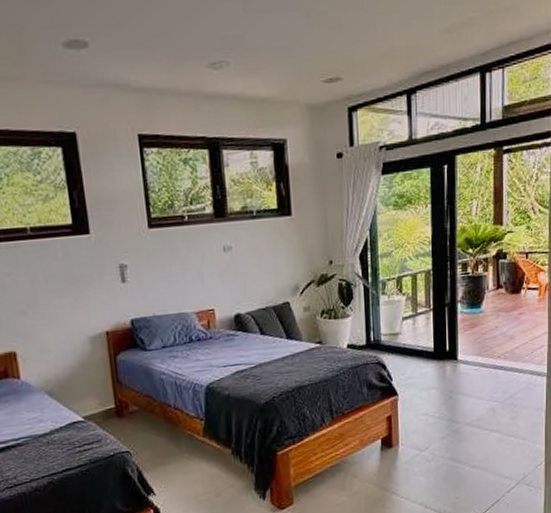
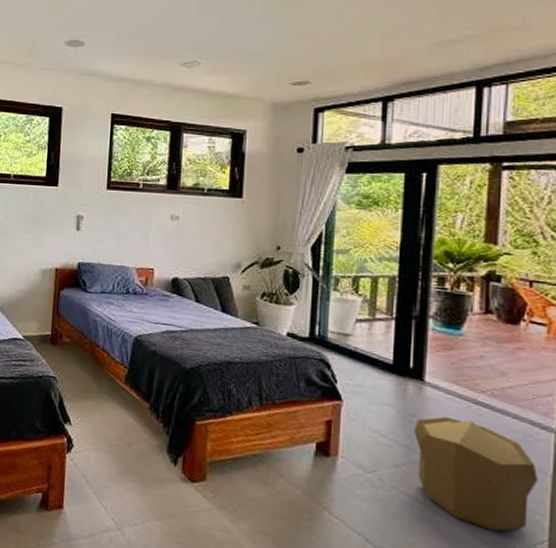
pouf: none [452,384,537,467] -> present [413,417,539,532]

